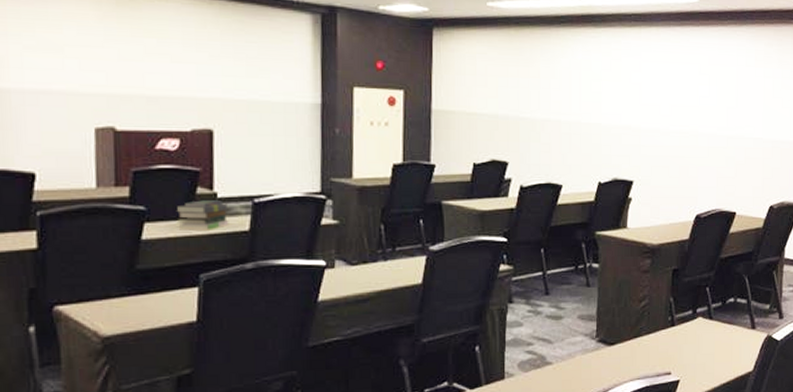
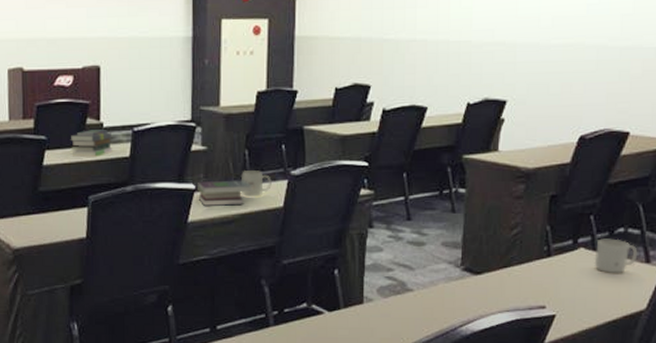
books: none [329,256,389,284] -> present [198,180,252,206]
mug: none [376,246,409,275] -> present [240,170,272,198]
mug: none [710,308,745,340] -> present [594,238,638,274]

